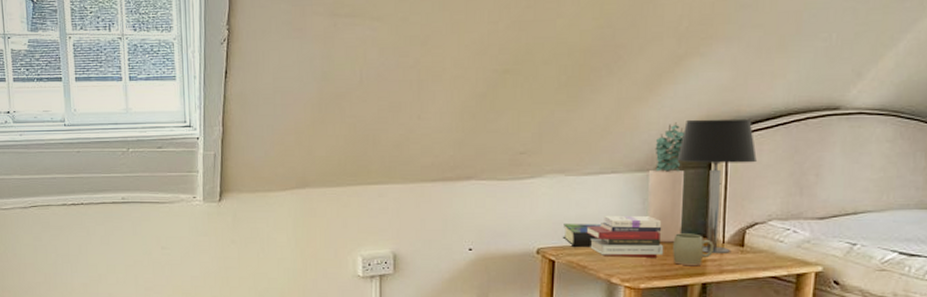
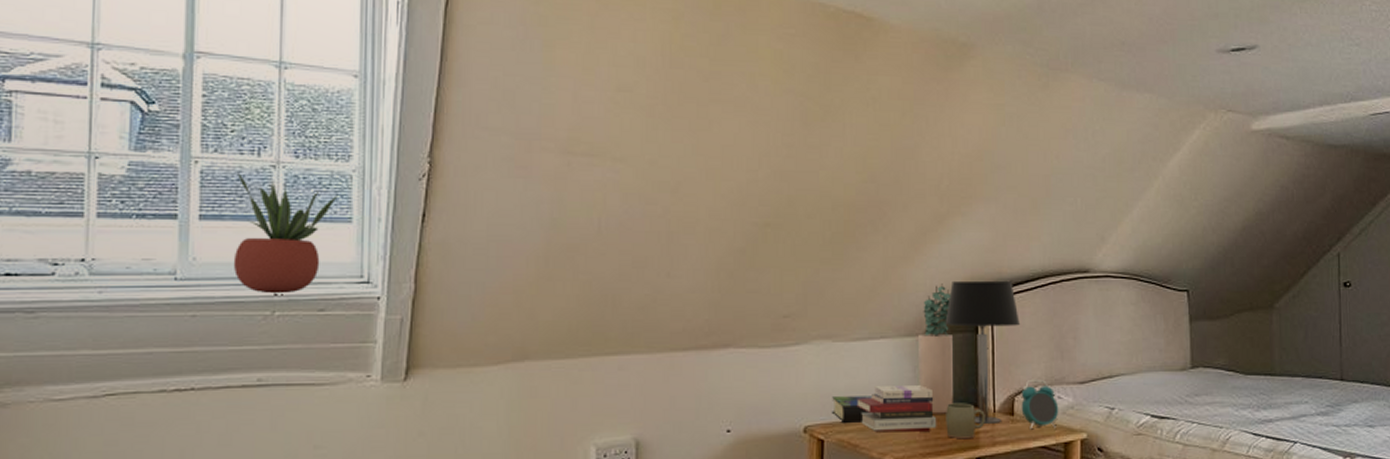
potted plant: none [97,44,165,136] -> present [233,173,338,294]
alarm clock: none [752,214,794,261] -> present [1021,380,1059,430]

